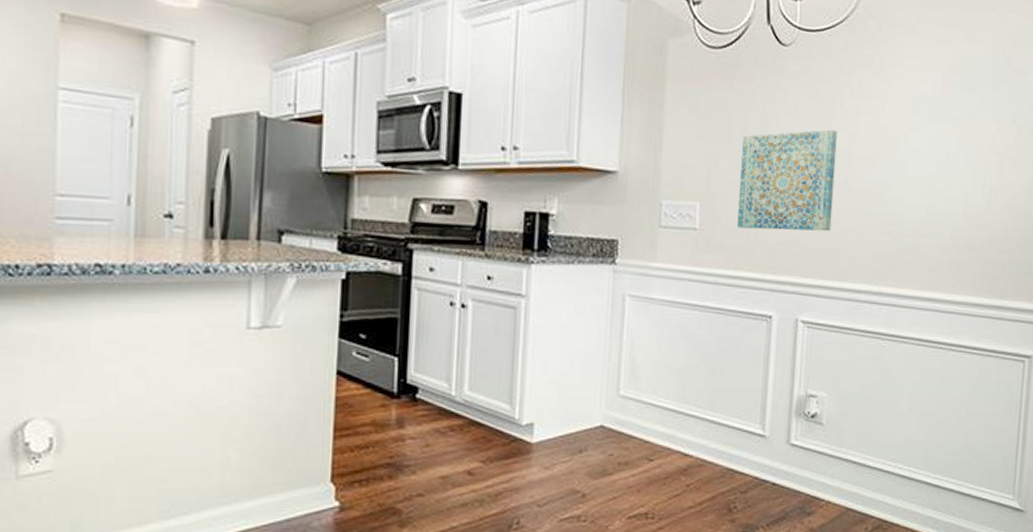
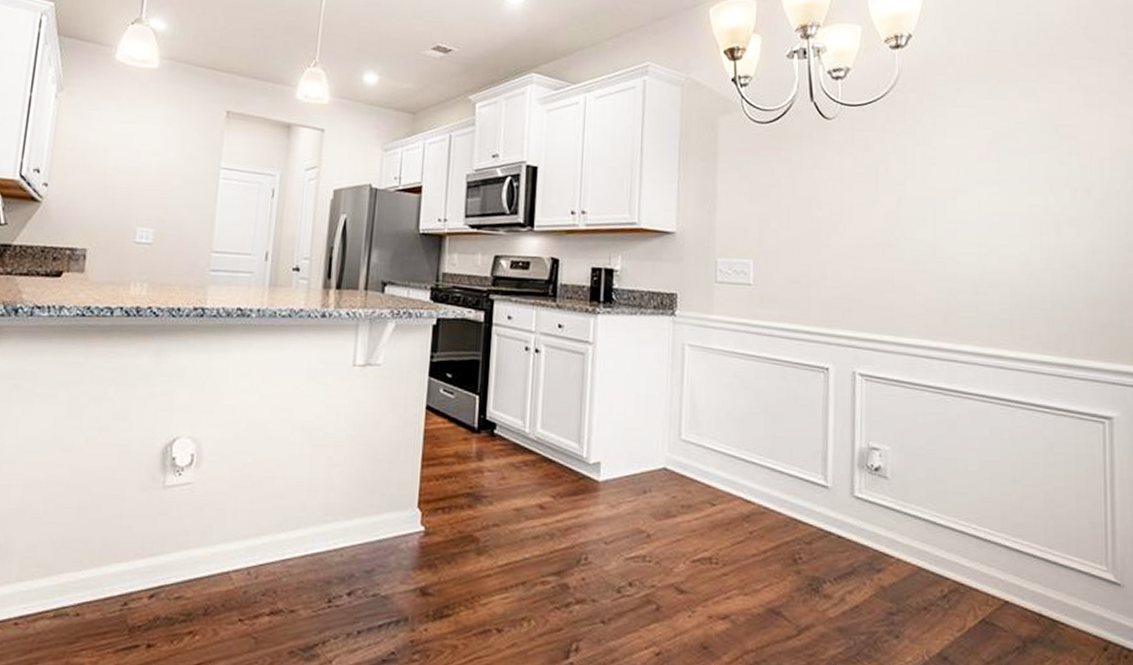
wall art: present [737,129,838,232] -> none [790,193,885,288]

